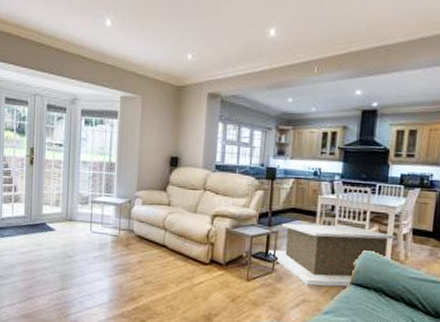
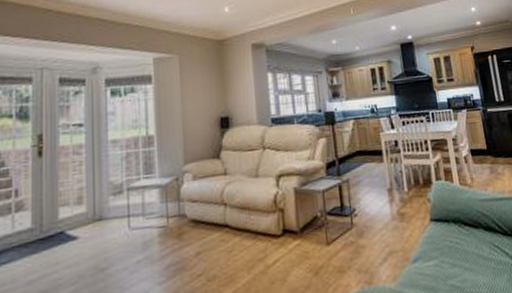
coffee table: present [268,223,396,287] -> none [343,158,458,234]

